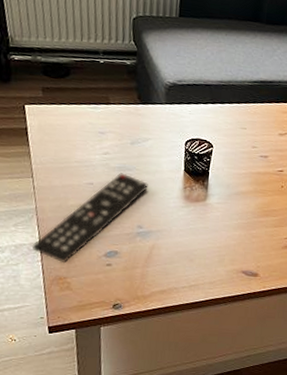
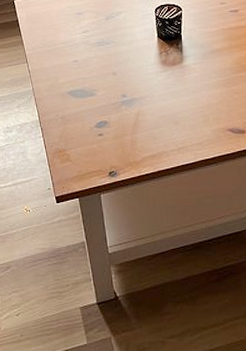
remote control: present [32,173,148,264] -> none [33,47,126,137]

